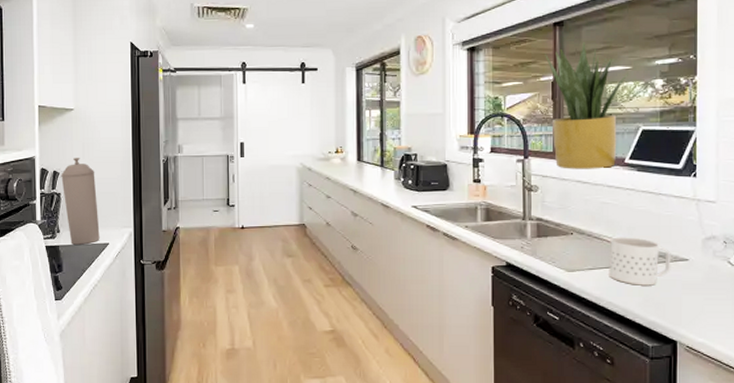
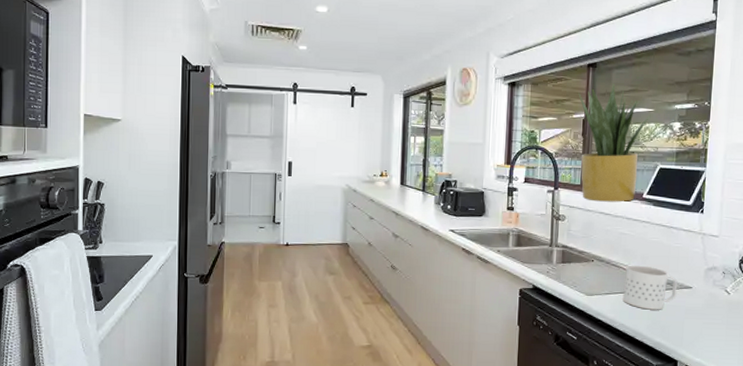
canister: present [61,158,100,245] -> none [106,169,144,256]

